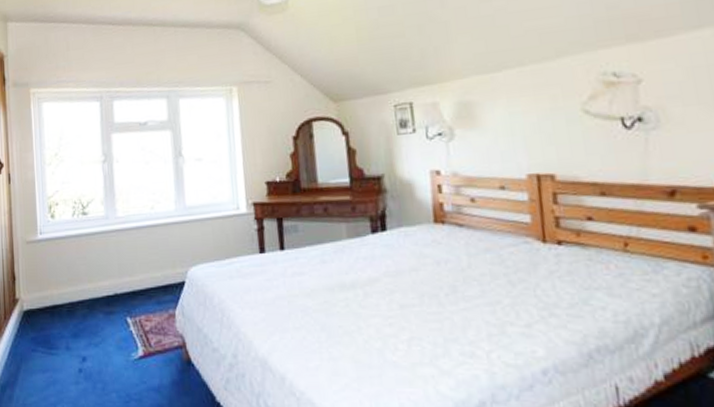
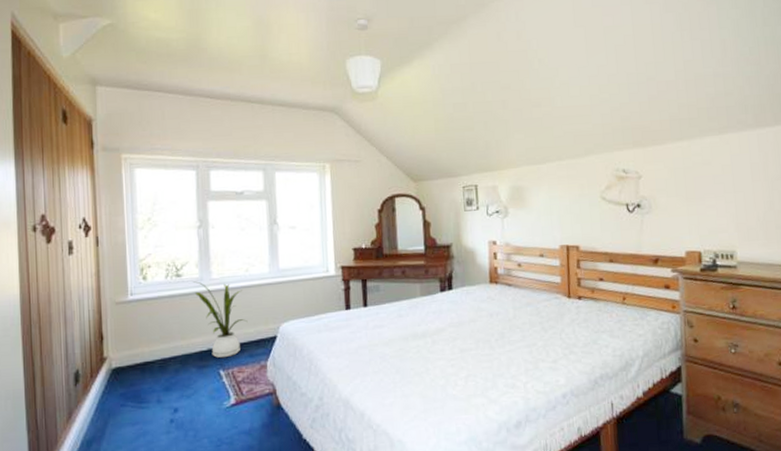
house plant: none [98,220,155,303] -> present [192,281,248,358]

